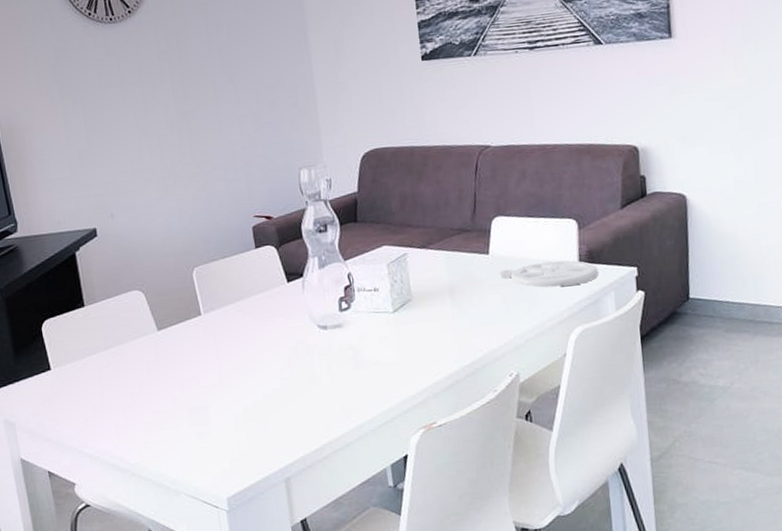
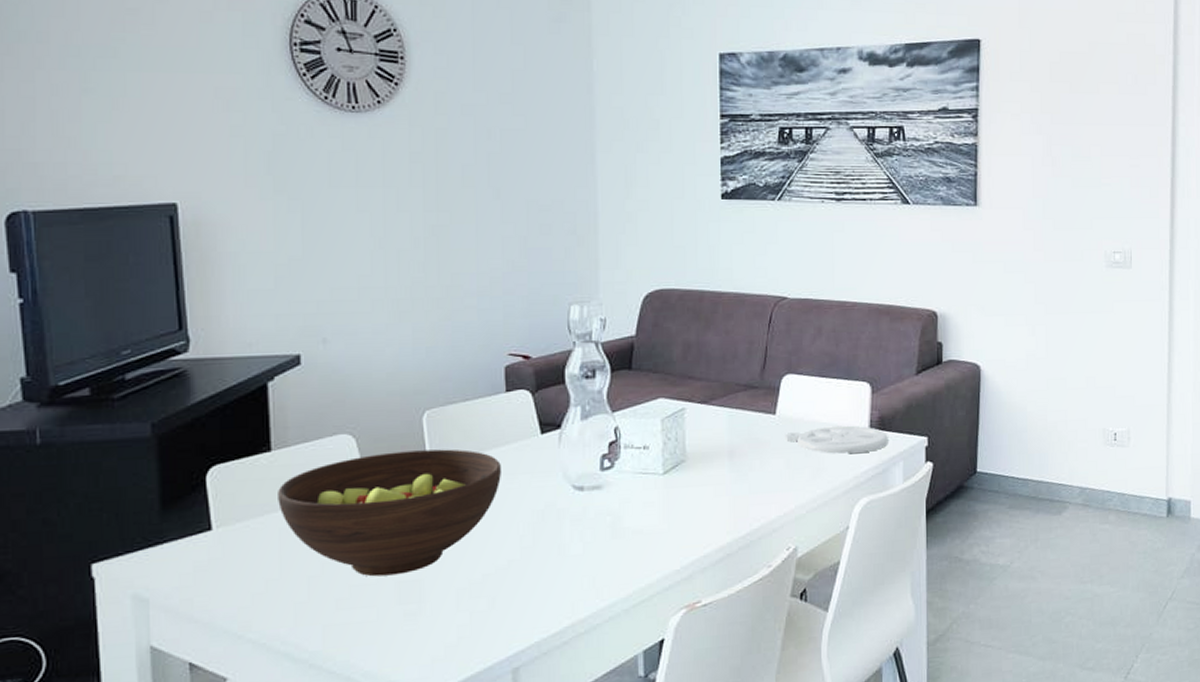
fruit bowl: none [93,298,260,404] -> present [278,449,501,577]

